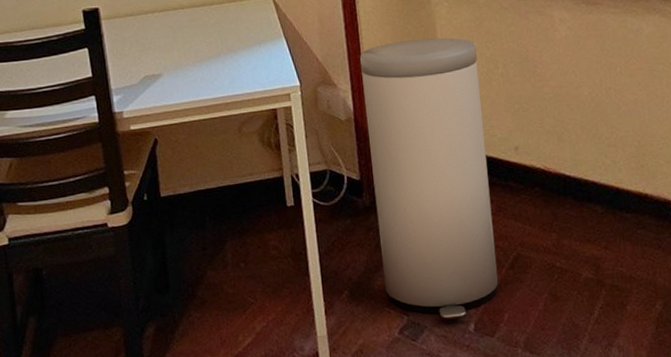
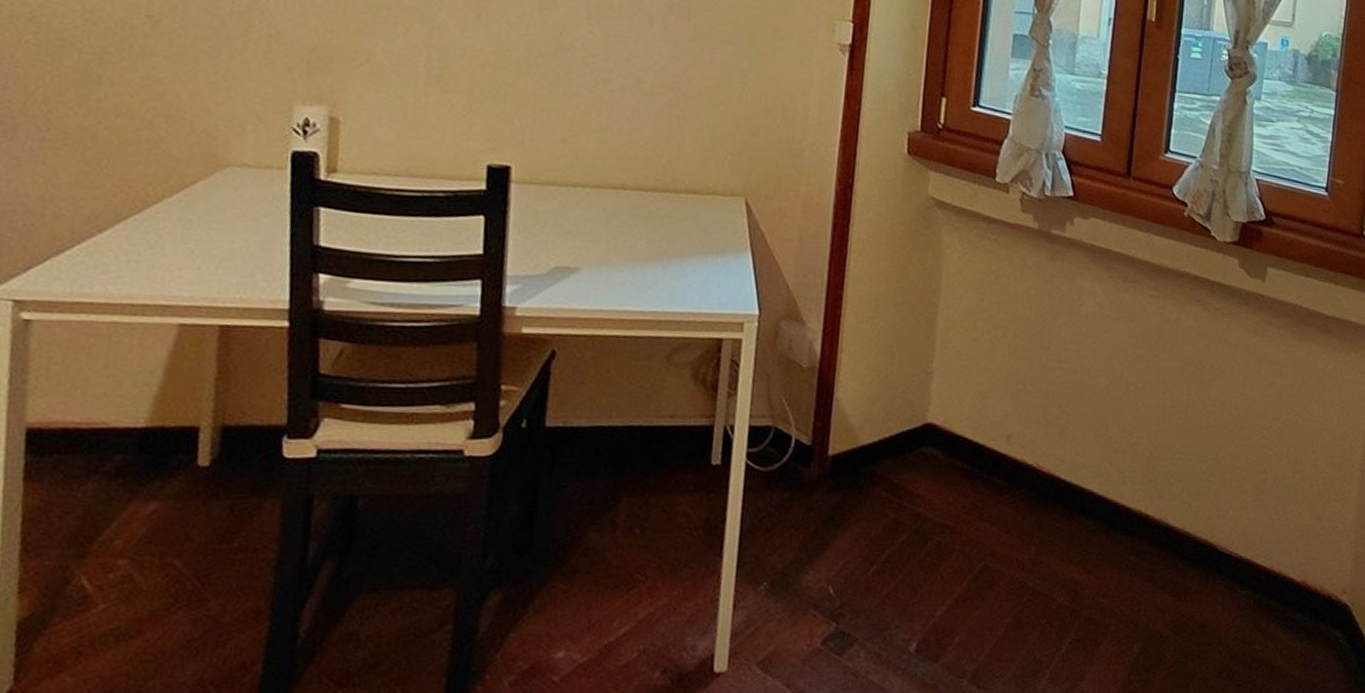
pedal bin: present [359,38,499,320] -> none [815,282,985,635]

